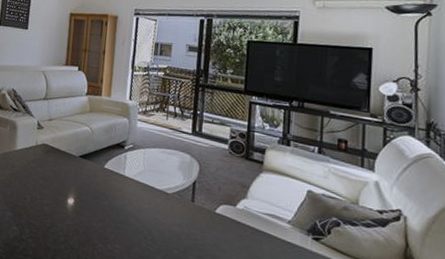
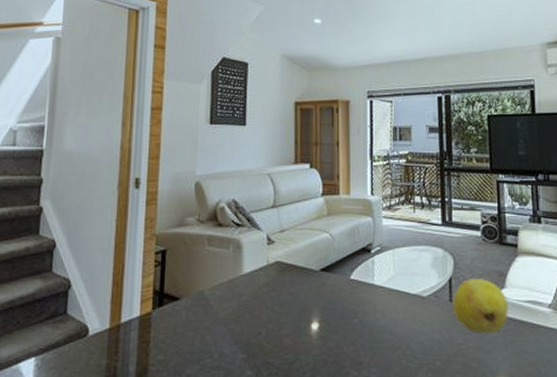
fruit: none [194,185,248,237] -> present [452,279,509,334]

